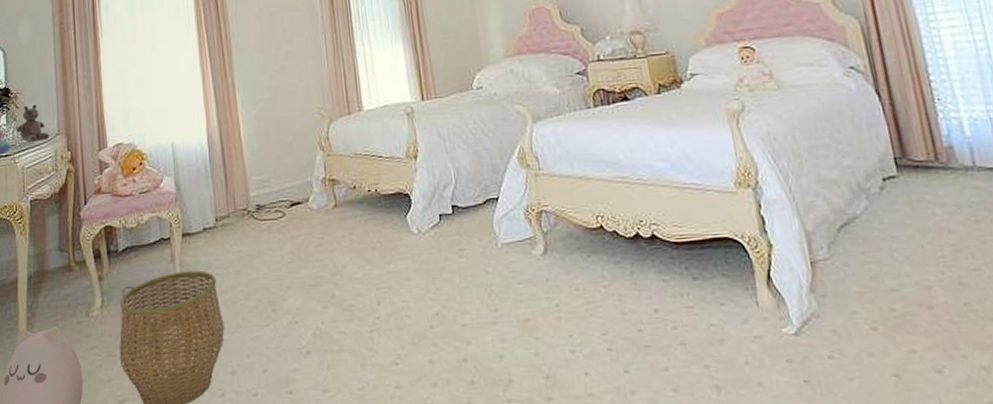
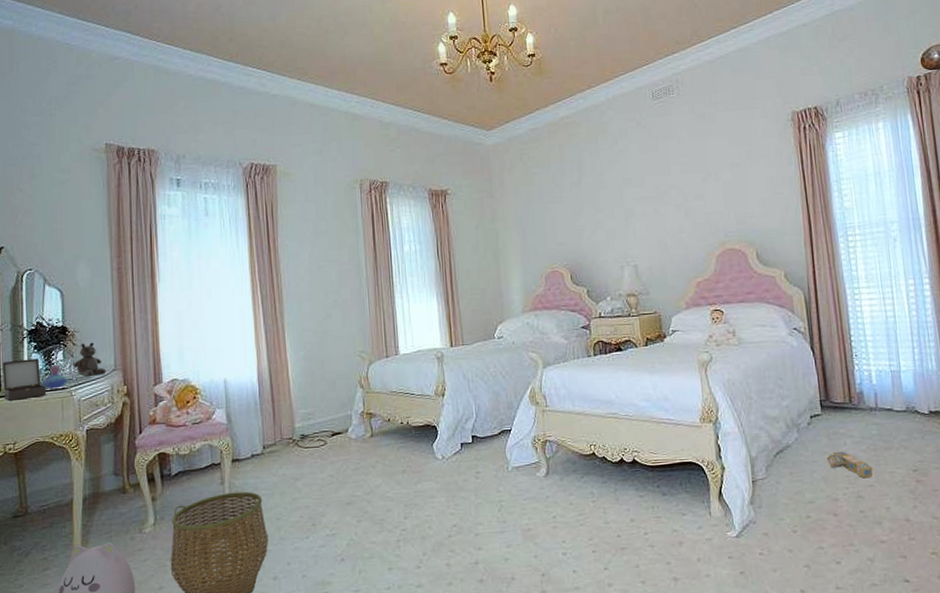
toy blocks: none [909,223,978,260] -> present [826,451,873,479]

